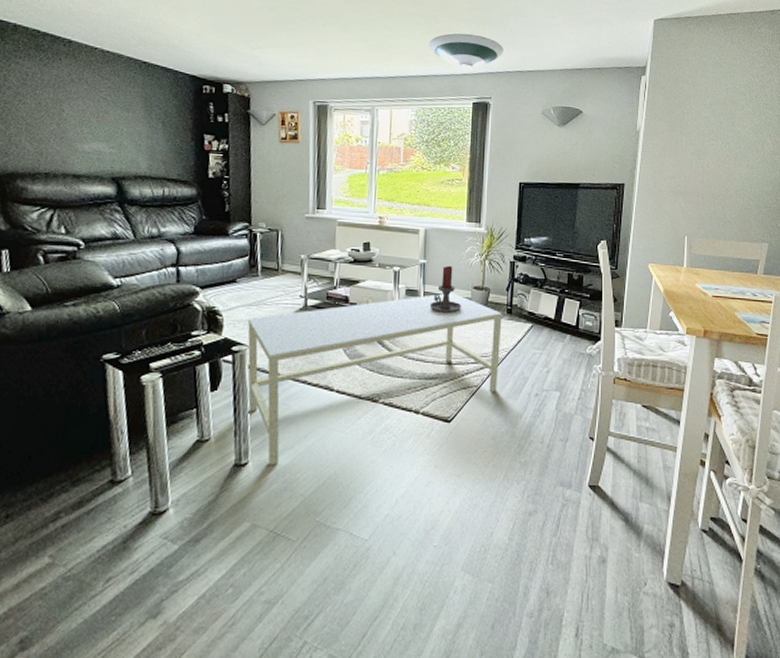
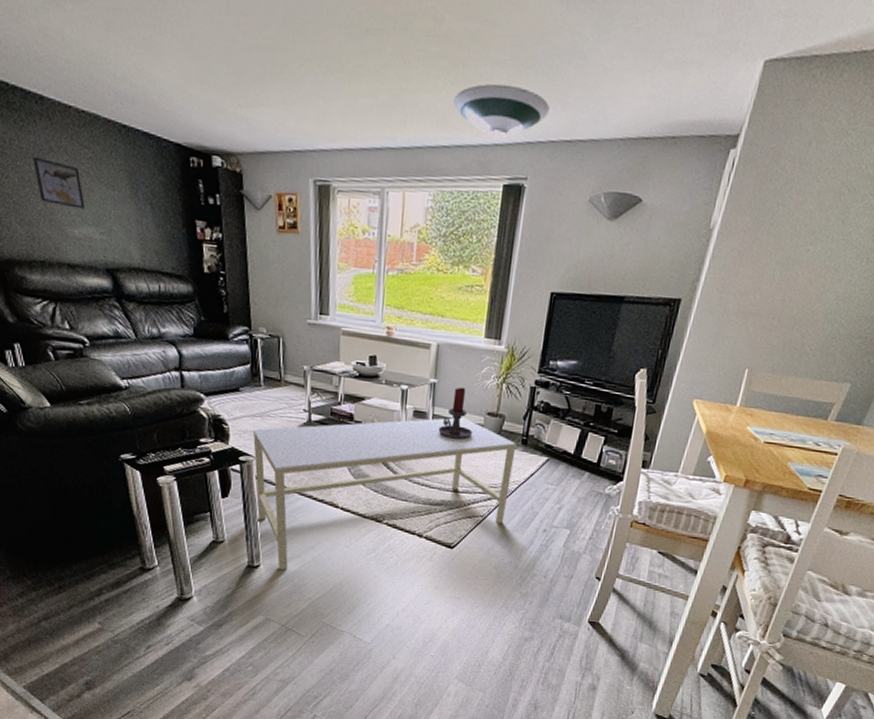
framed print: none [52,86,98,128] -> present [33,156,85,209]

